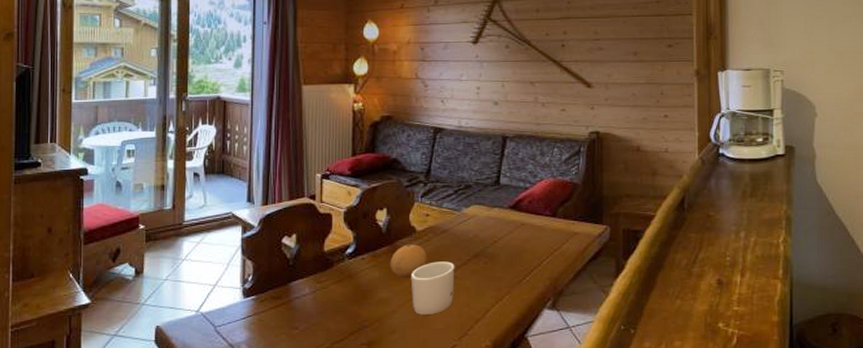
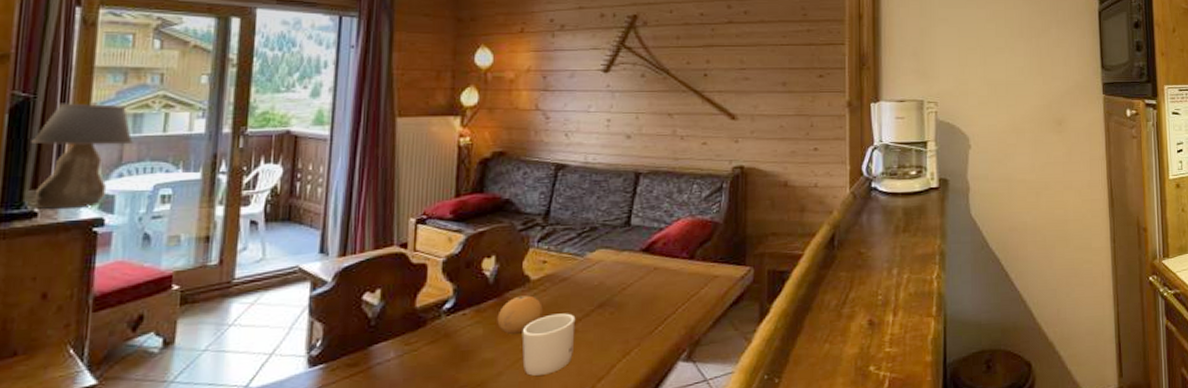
table lamp: none [33,71,105,160] -> present [31,101,133,209]

